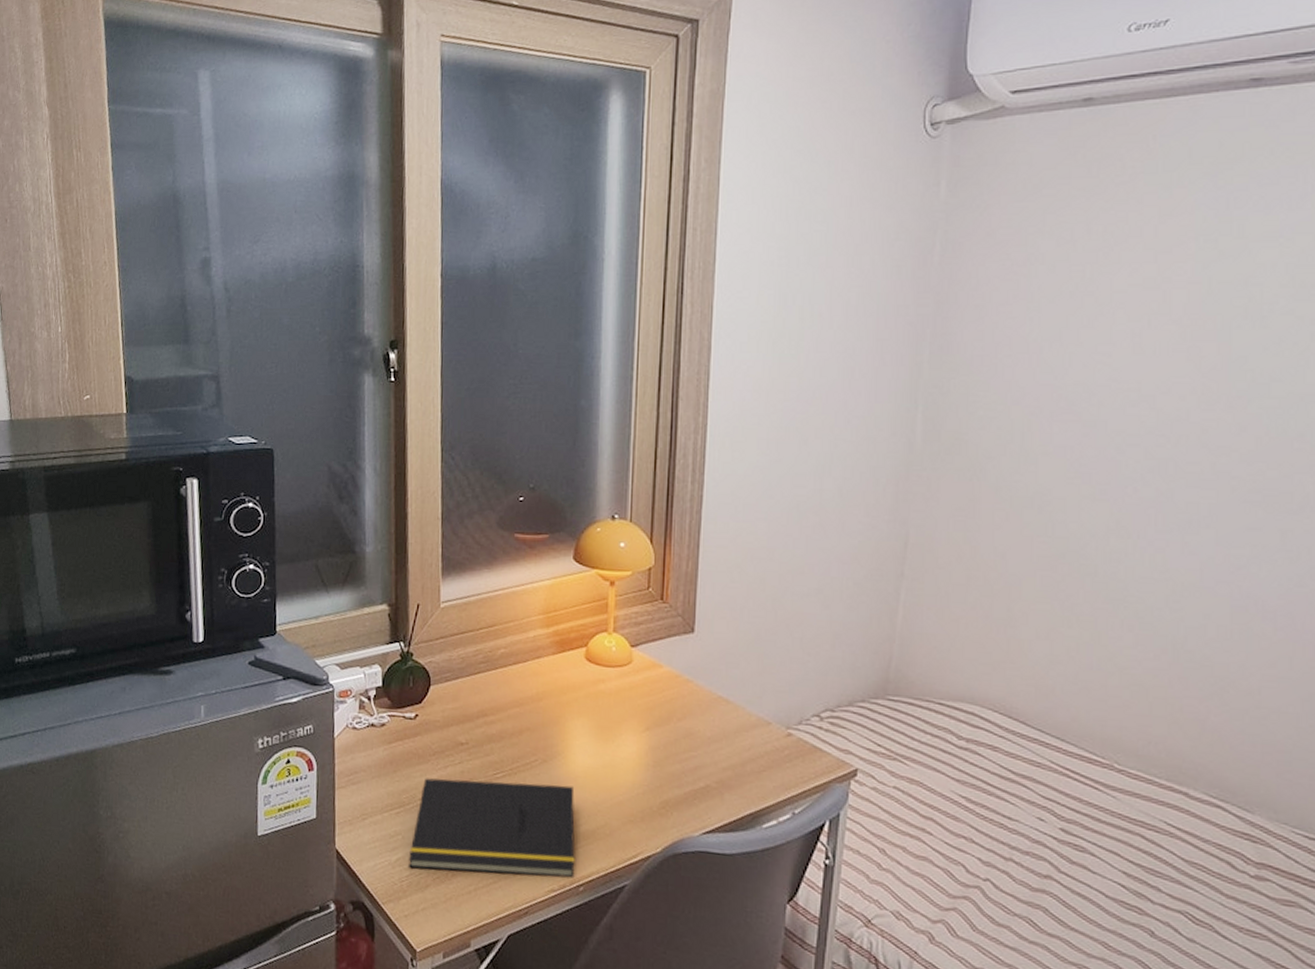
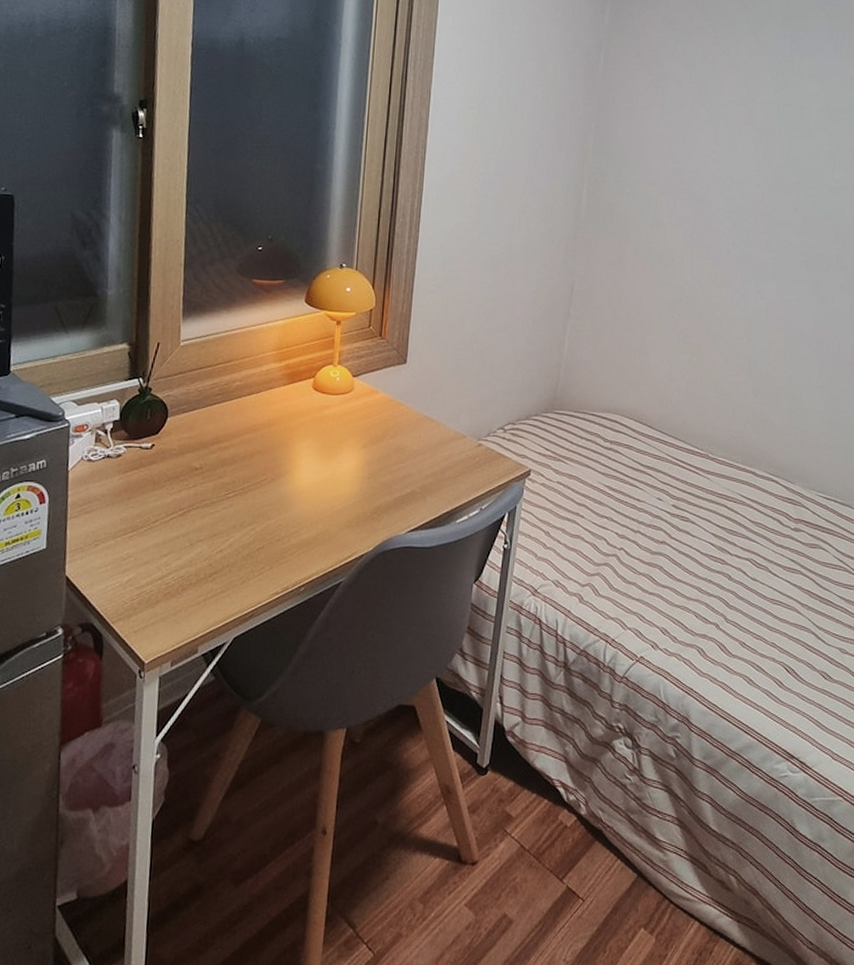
notepad: present [409,778,575,879] -> none [140,500,299,587]

